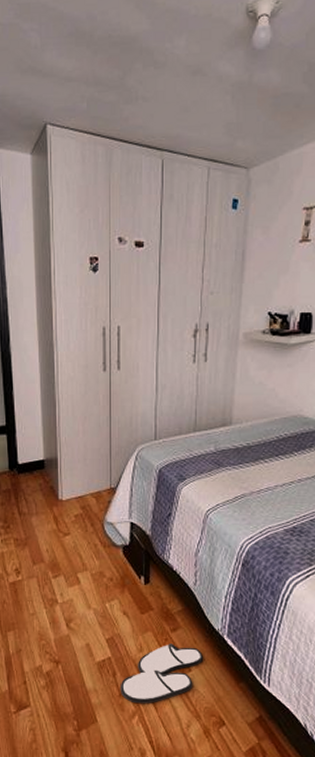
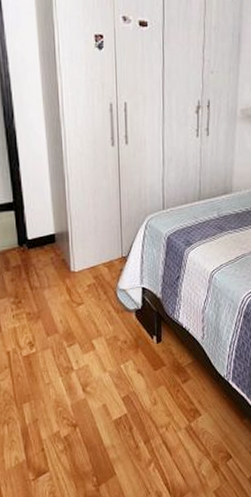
slippers: present [120,643,203,704] -> none [136,394,211,452]

